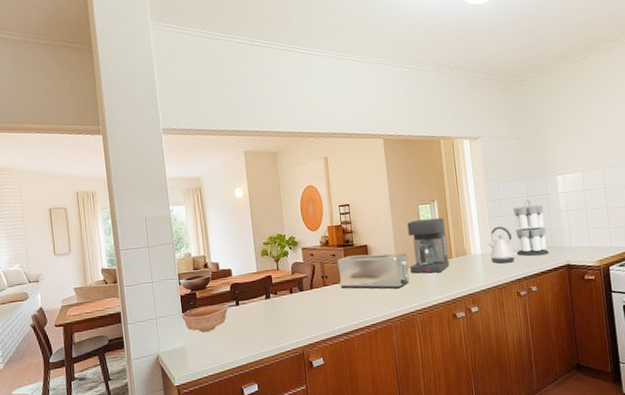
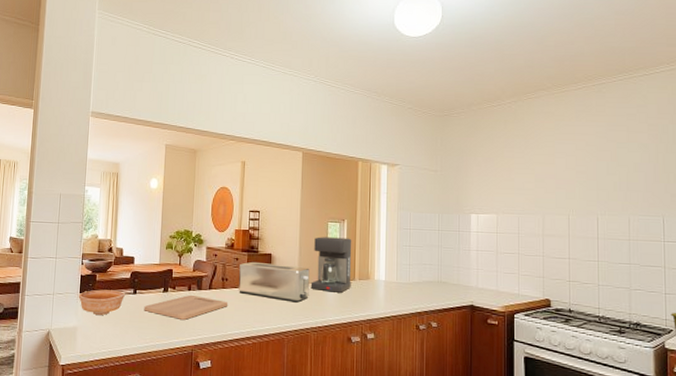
cutting board: none [249,297,331,323] -> present [144,294,227,320]
kettle: present [488,226,516,264] -> none [392,255,420,294]
spice rack: present [513,198,549,257] -> none [421,232,454,292]

